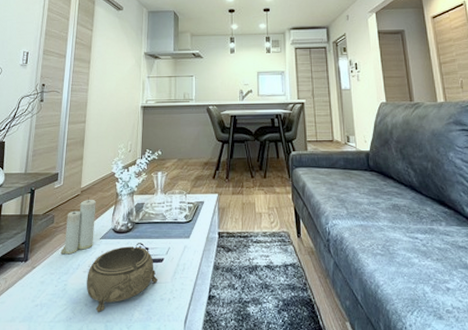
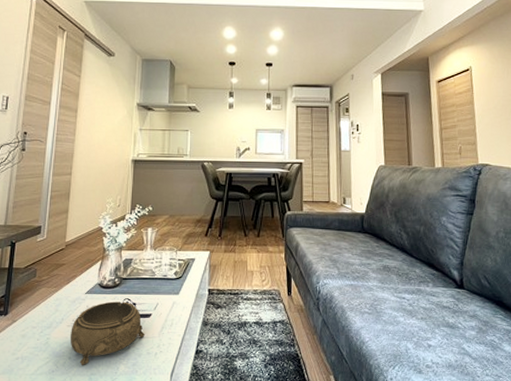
candle: present [60,196,96,255] -> none [43,251,82,309]

